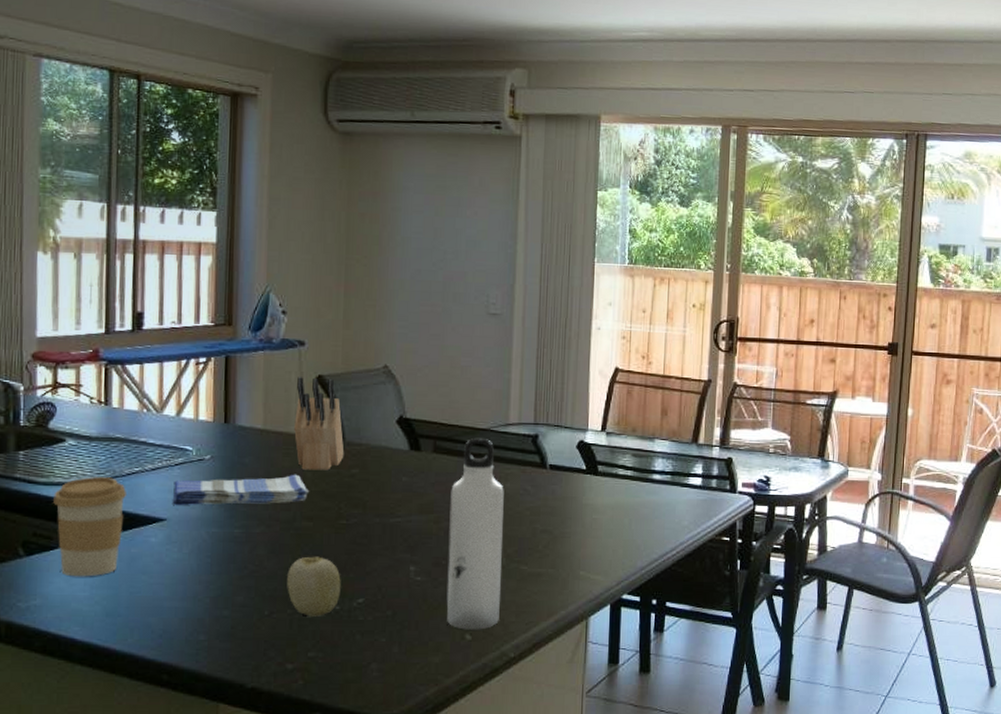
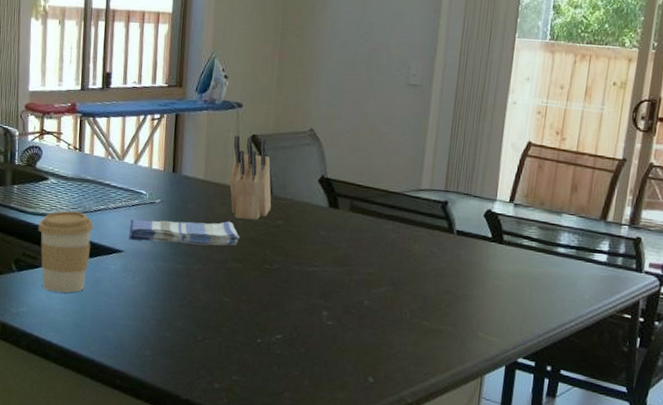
fruit: present [287,556,341,617] -> none [217,294,263,347]
water bottle: present [446,437,504,630] -> none [353,200,412,375]

